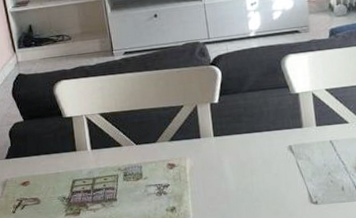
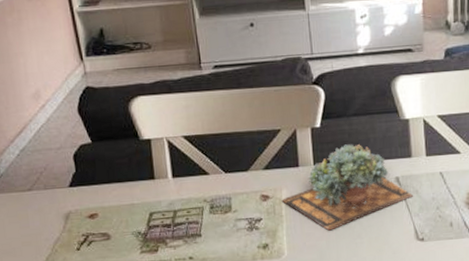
succulent plant: none [186,117,306,195] -> present [281,144,414,231]

